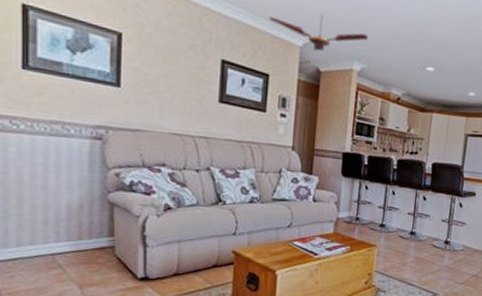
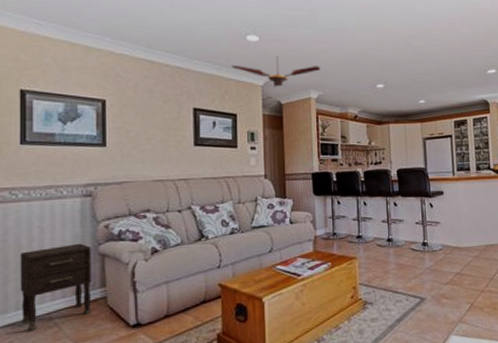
nightstand: none [22,187,100,270] -> present [20,243,92,332]

